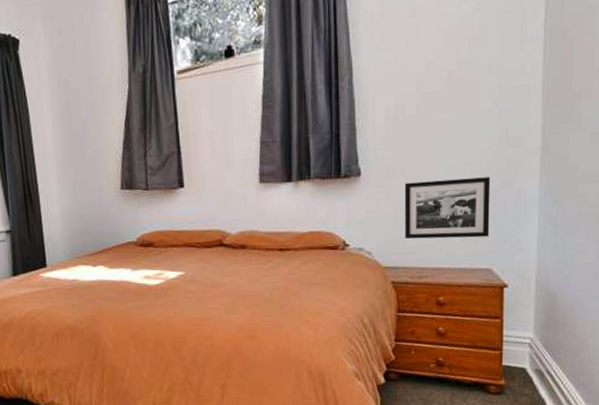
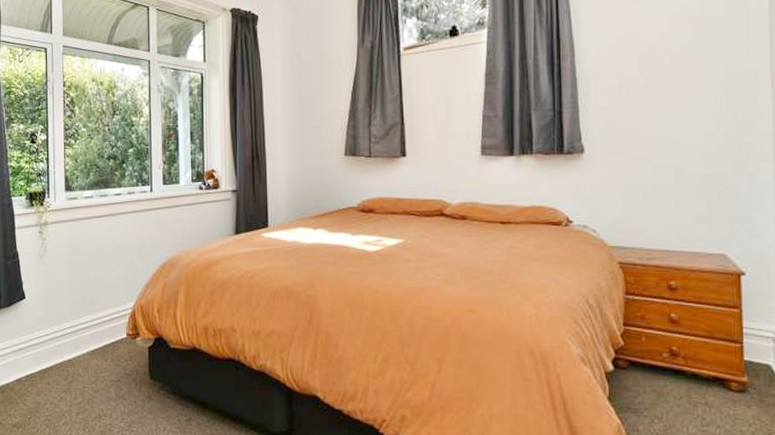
picture frame: present [405,177,491,239] -> none [630,160,722,221]

